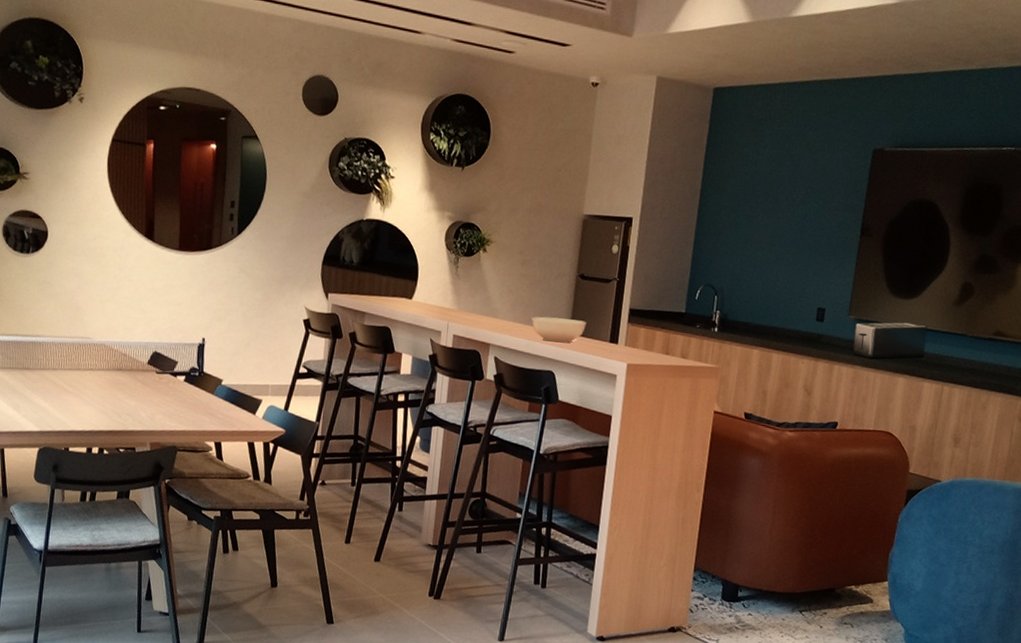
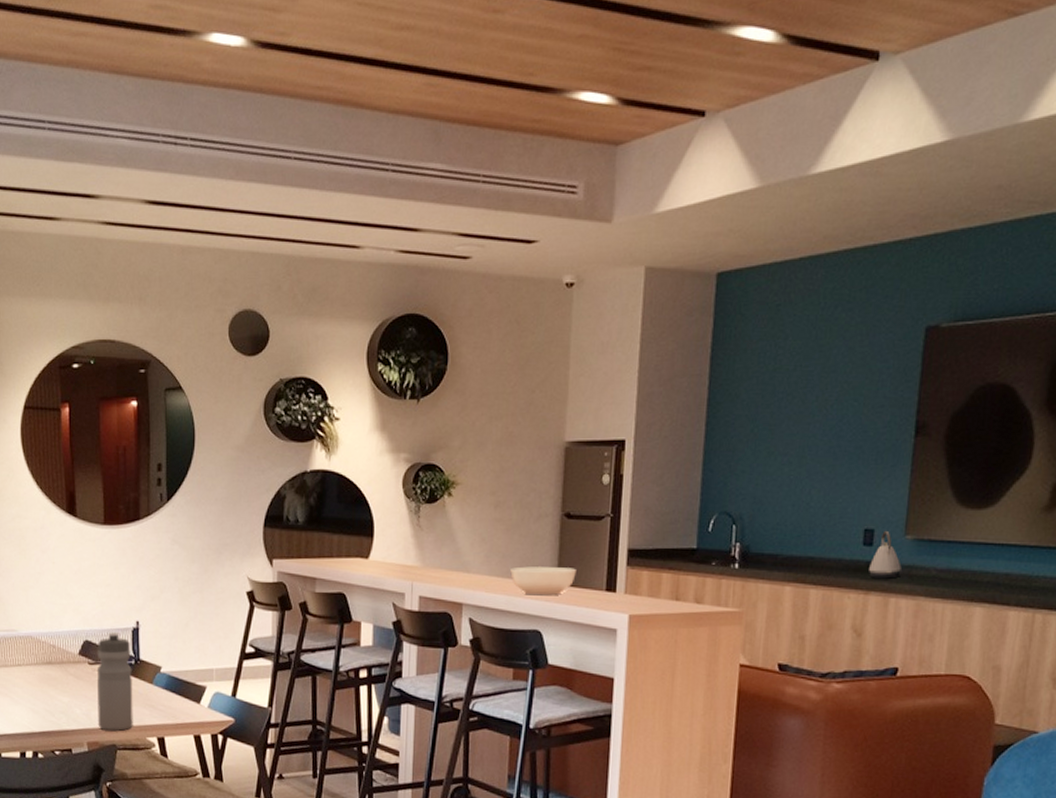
water bottle: none [161,346,196,434] -> present [96,632,133,731]
kettle: none [819,310,845,351] -> present [869,530,902,580]
toaster: present [853,321,928,360] -> none [913,537,1010,588]

